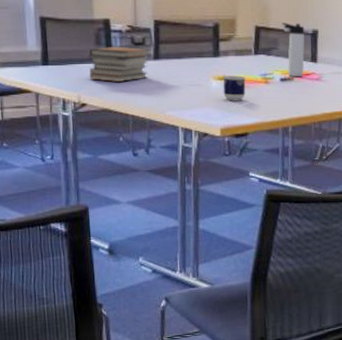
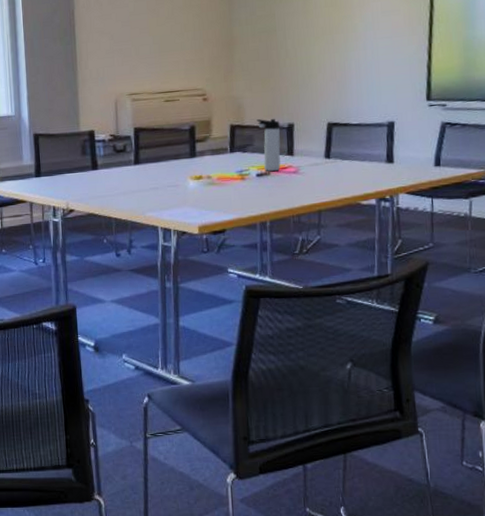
book stack: present [89,46,150,83] -> none [76,154,131,189]
cup: present [222,76,246,101] -> none [199,174,222,200]

